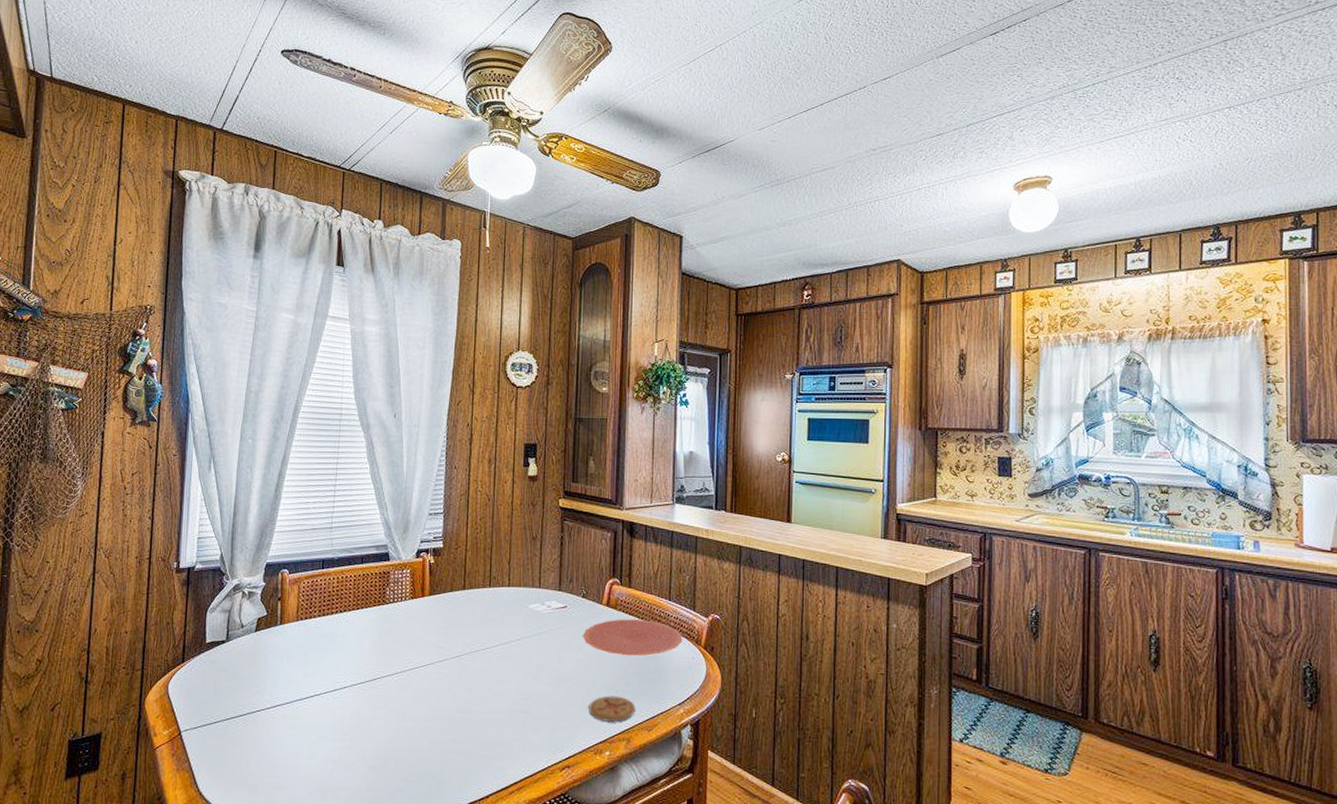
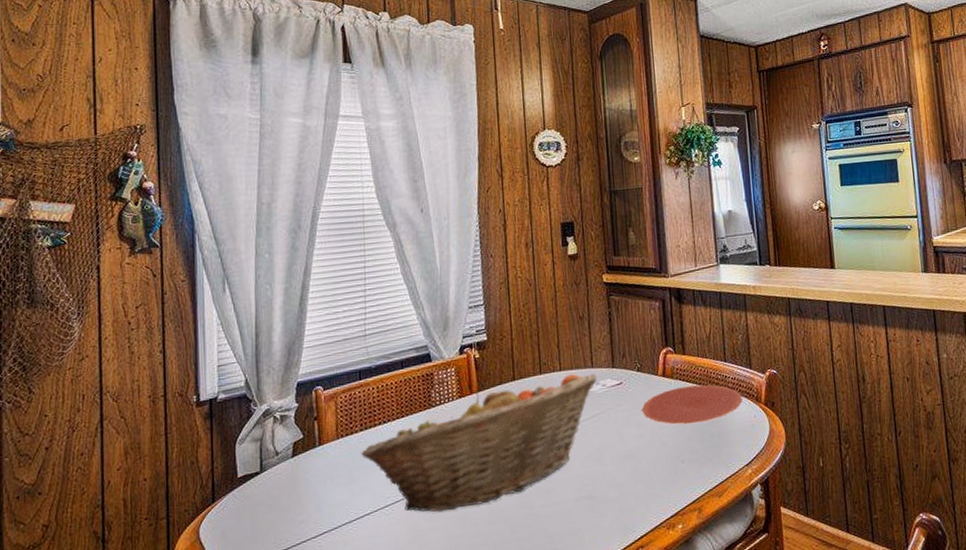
fruit basket: none [317,590,543,704] -> present [361,373,597,512]
coaster: present [589,695,635,723] -> none [656,466,704,495]

